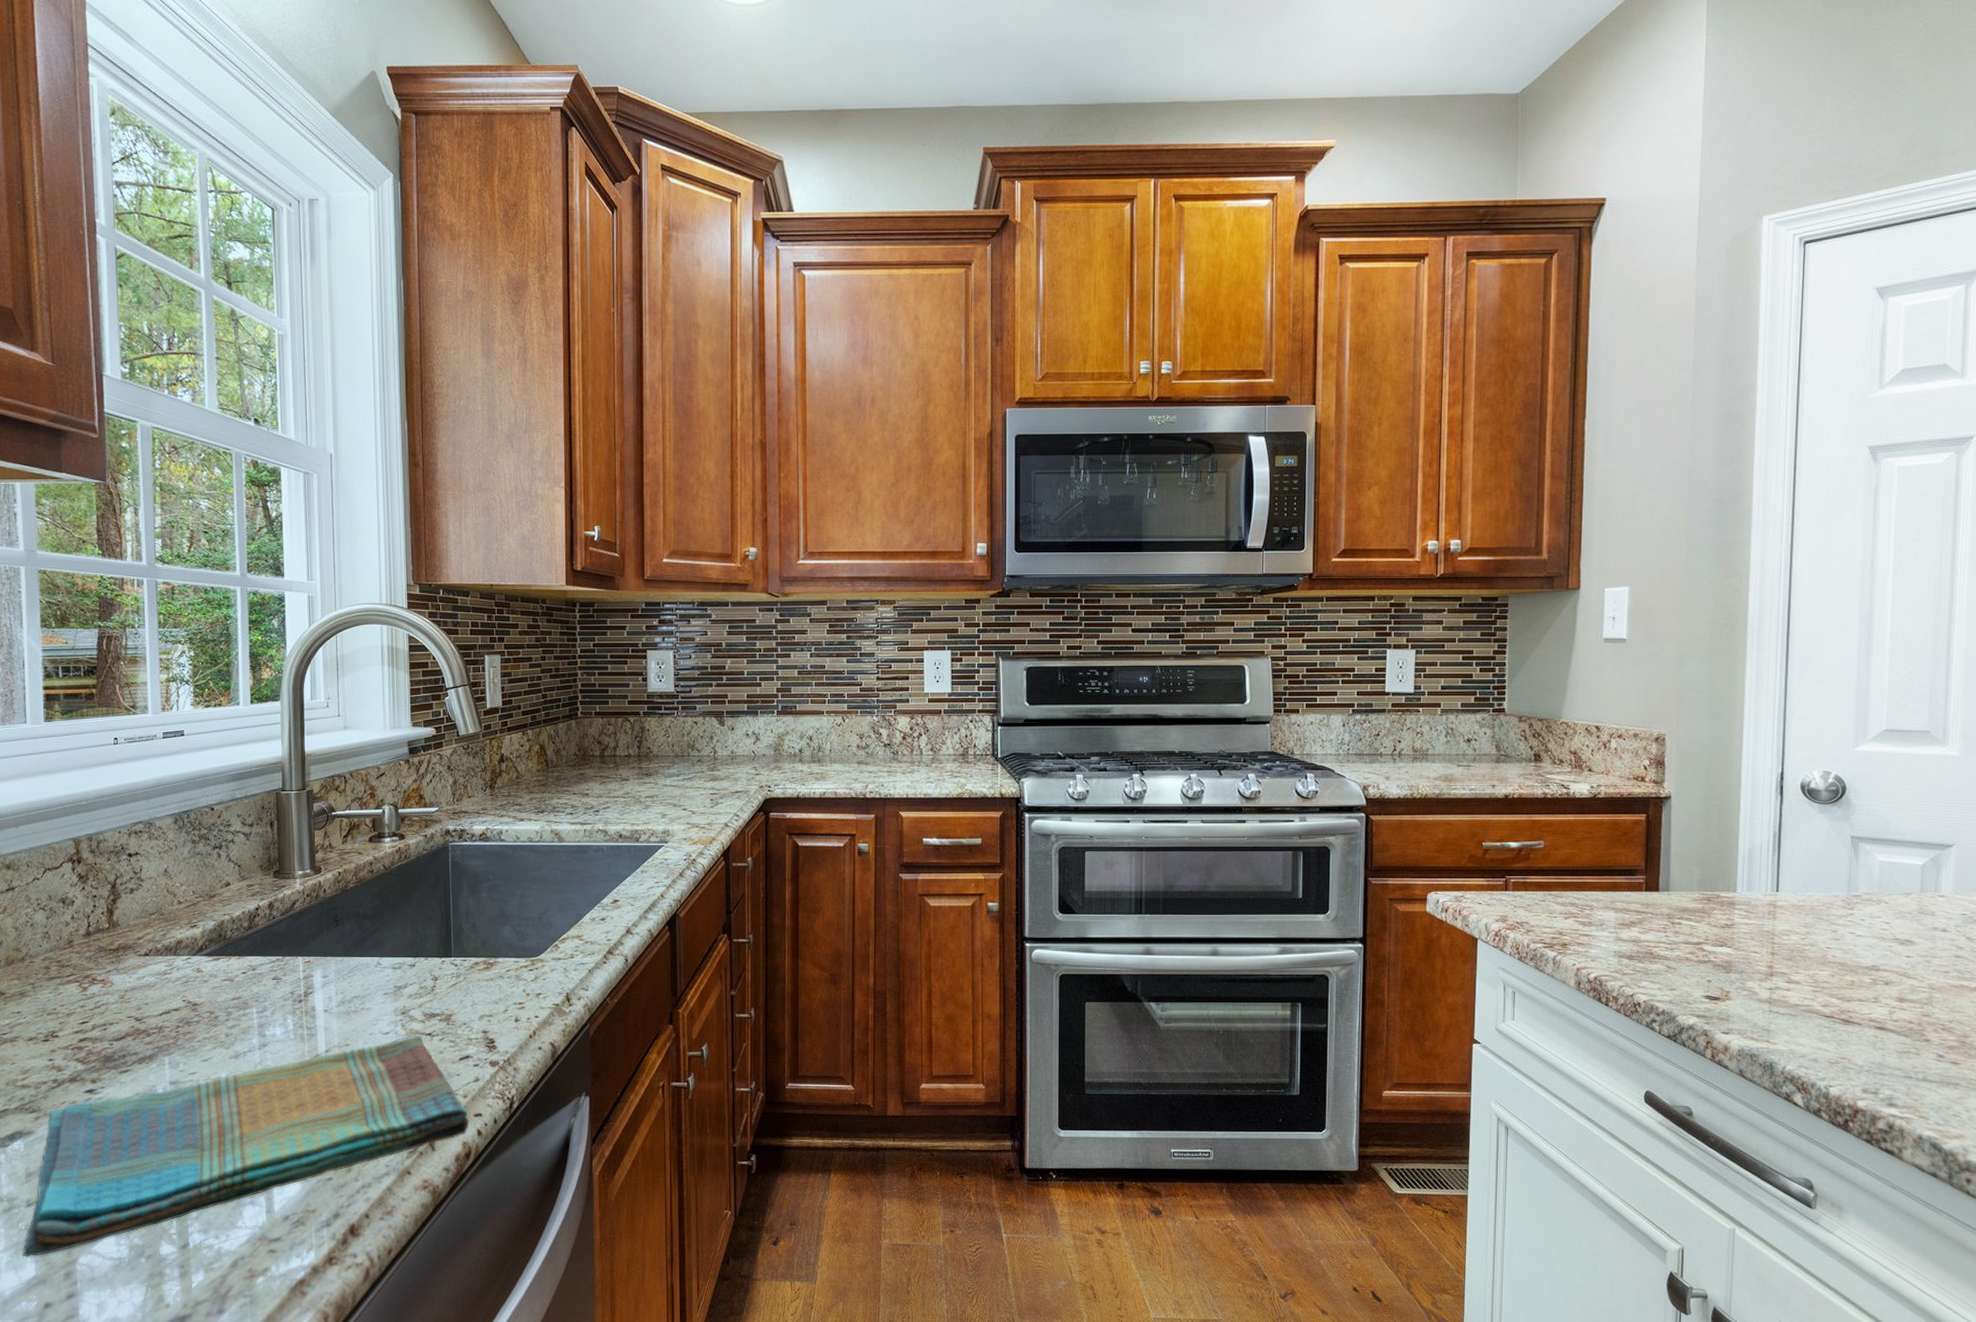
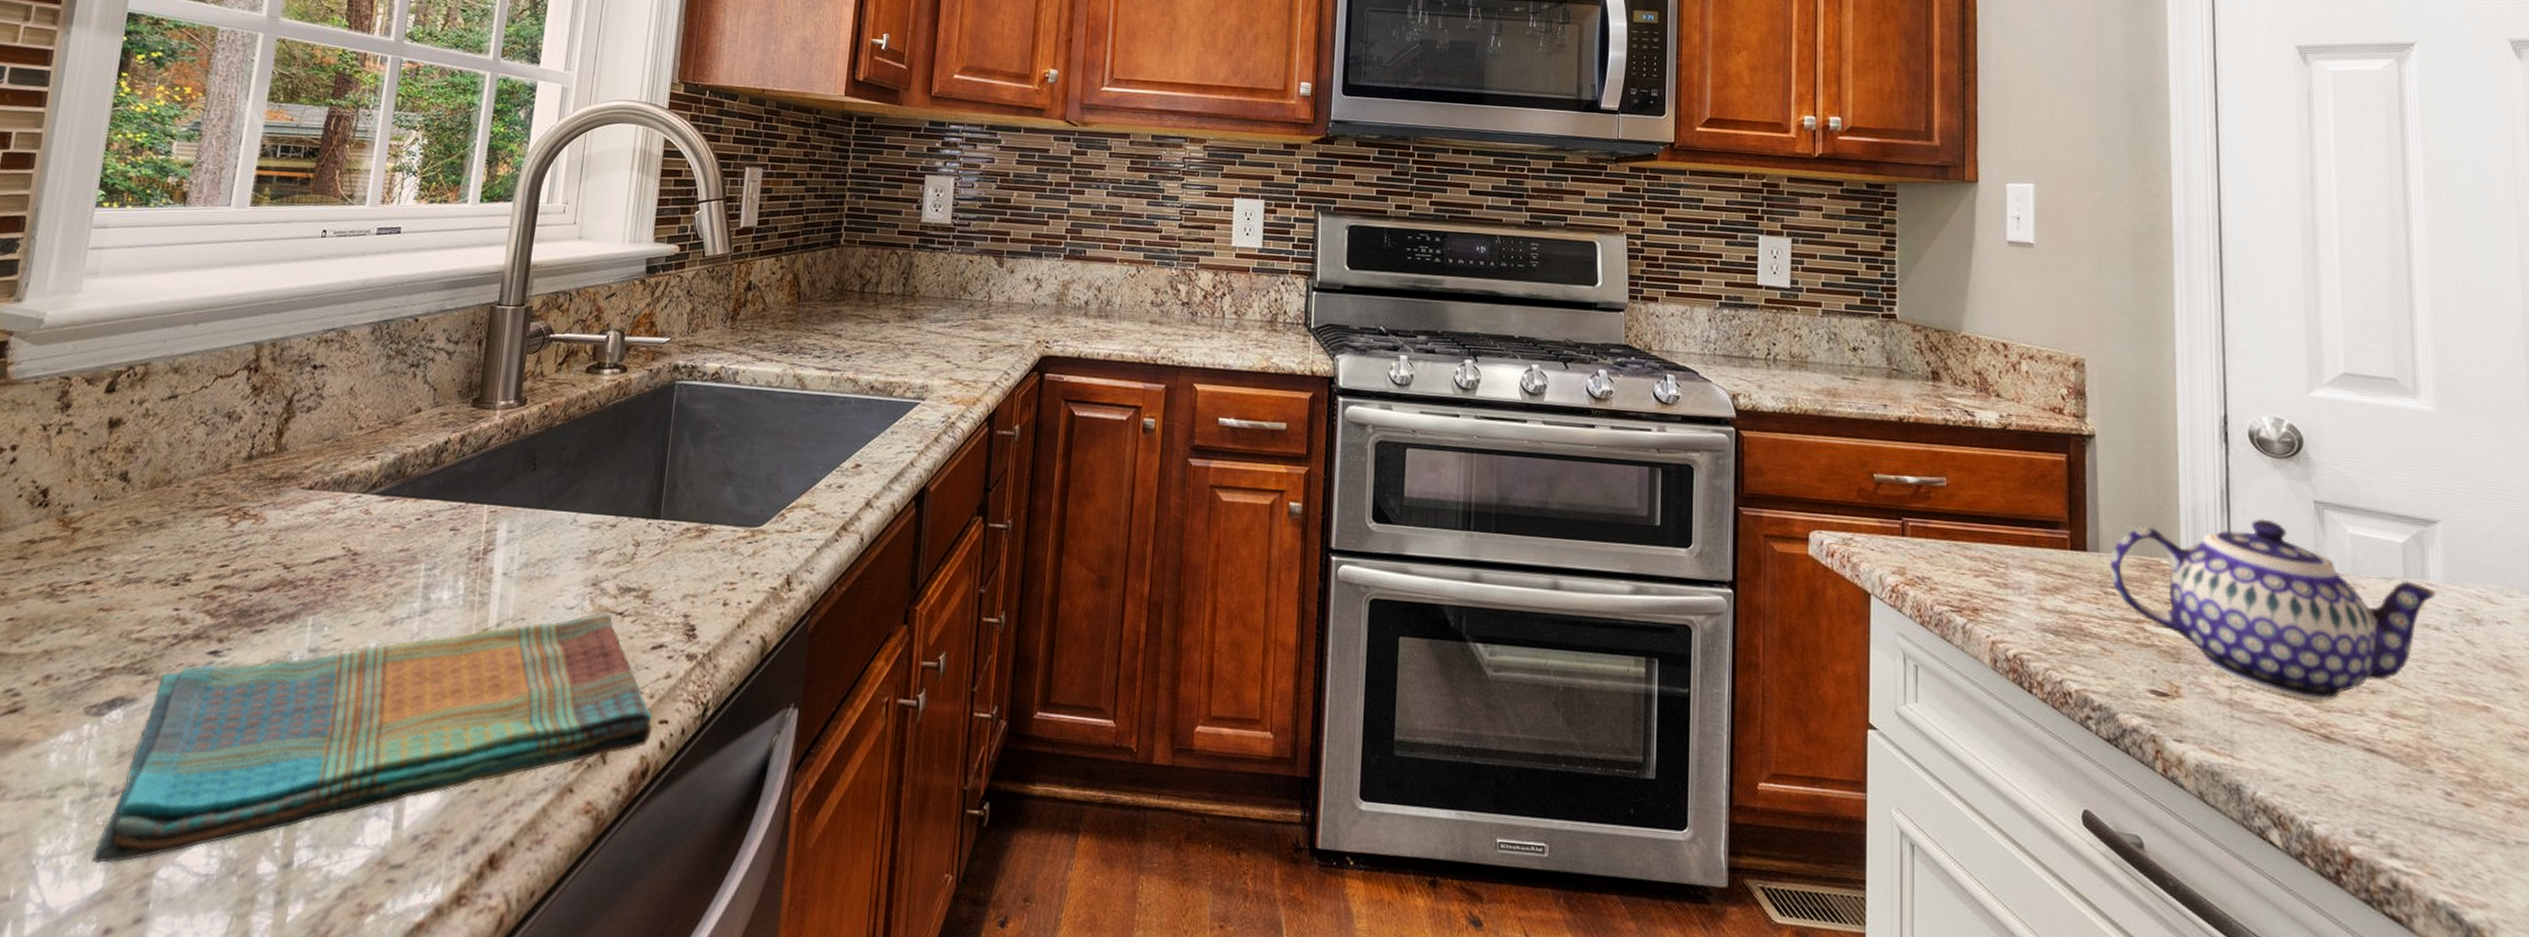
teapot: none [1677,854,1947,994] -> present [2110,518,2437,701]

